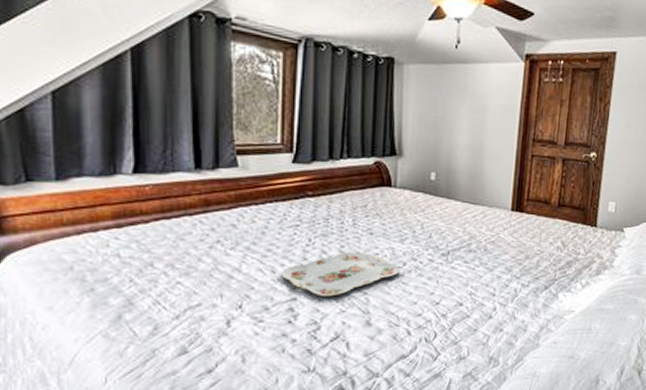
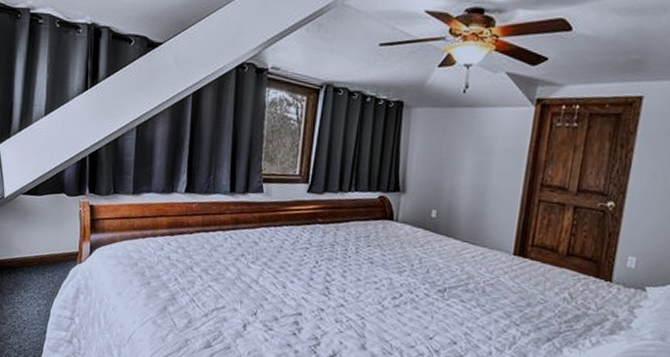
serving tray: present [280,251,401,297] -> none [290,276,397,317]

